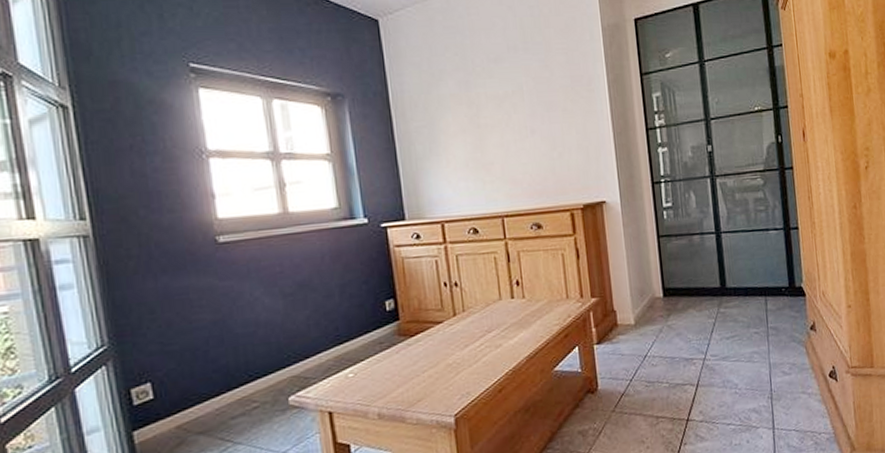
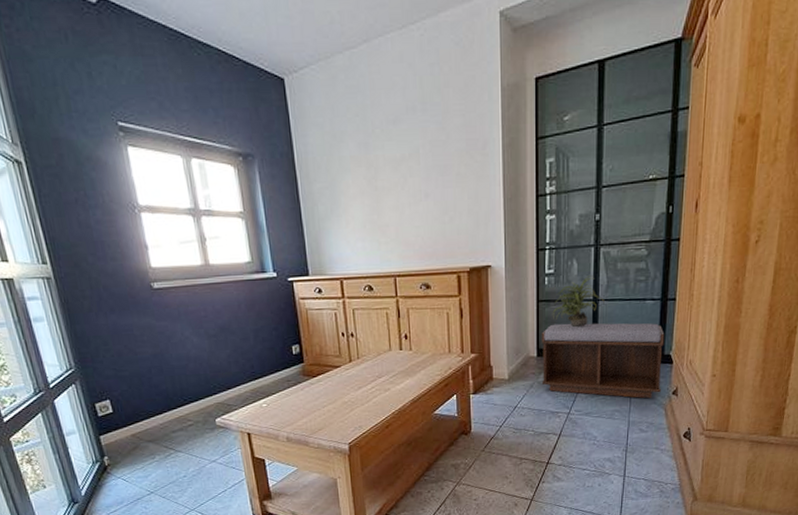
bench: none [665,254,798,337] -> present [541,323,665,399]
potted plant: none [674,207,727,262] -> present [552,275,604,327]

